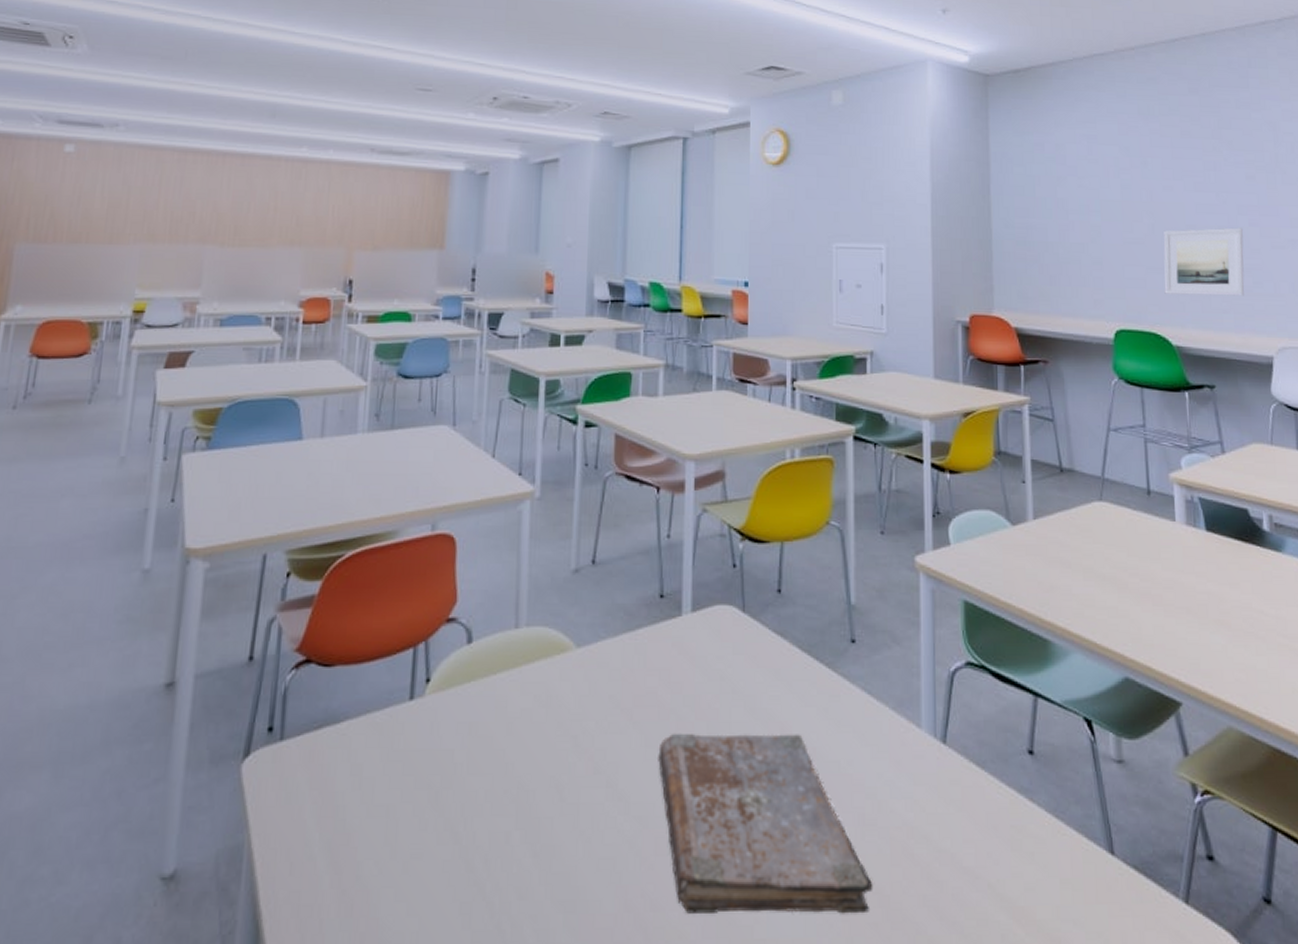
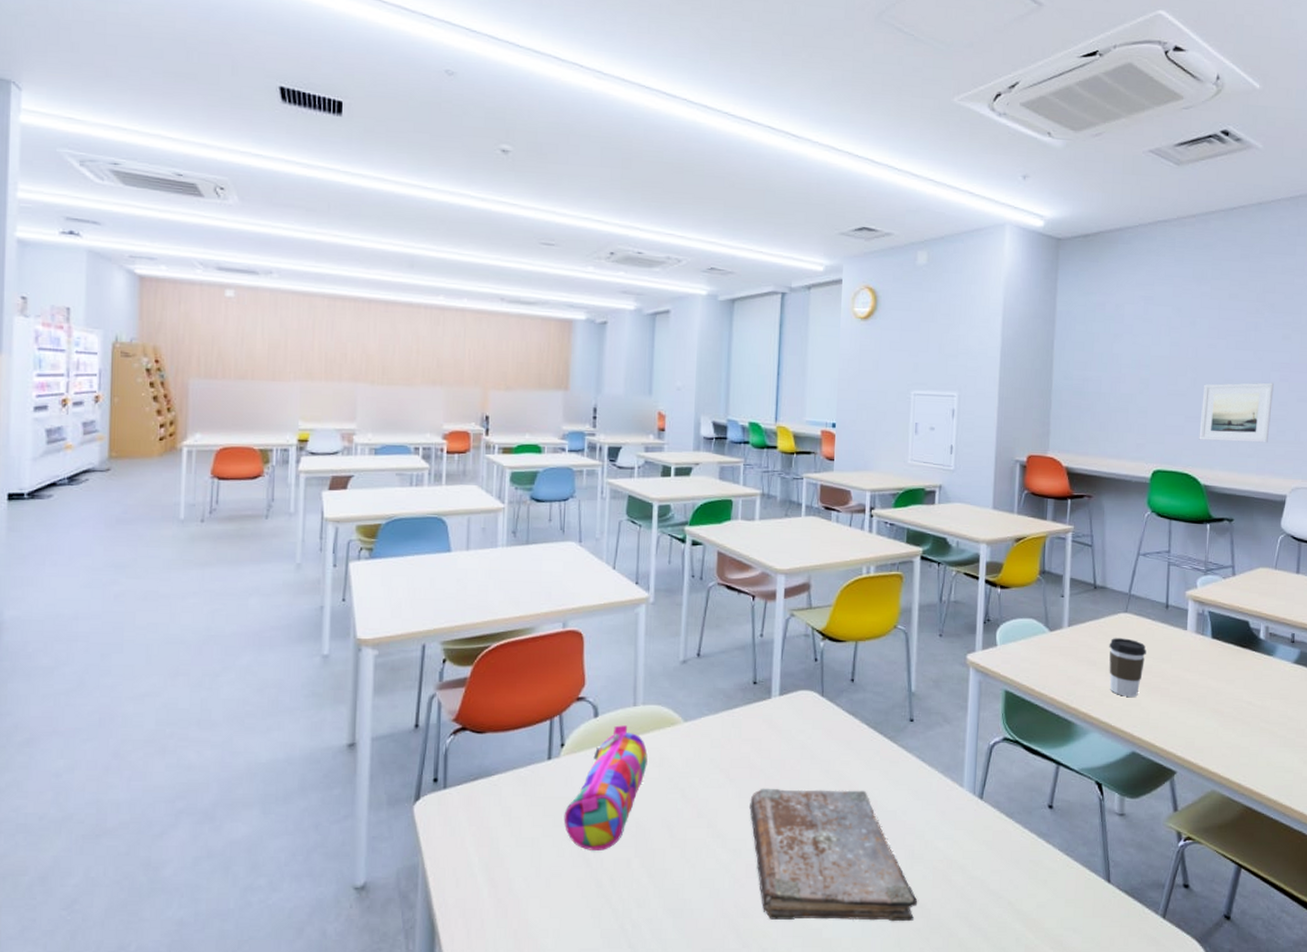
pencil case: none [427,653,532,821] -> present [564,725,648,850]
coffee cup: none [1084,532,1130,606] -> present [1109,638,1146,697]

